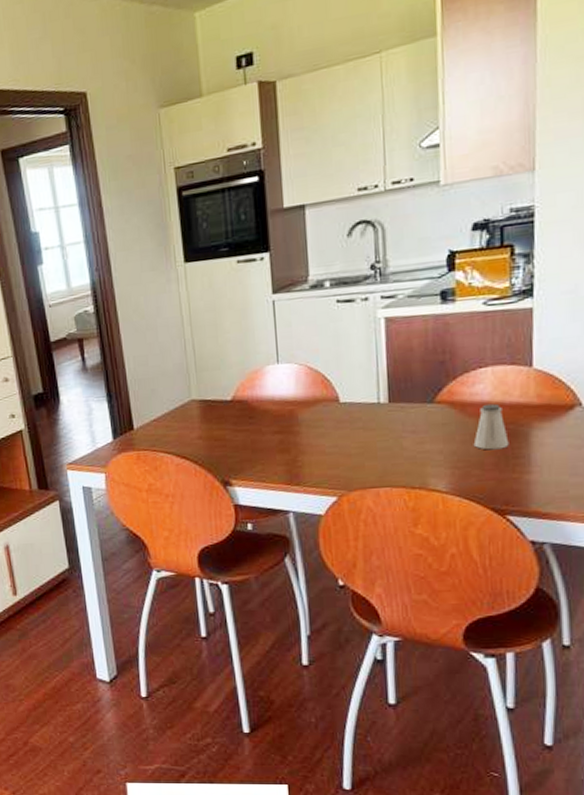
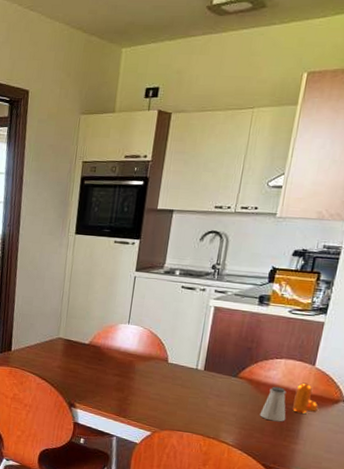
pepper shaker: none [514,391,549,432] -> present [292,382,319,414]

